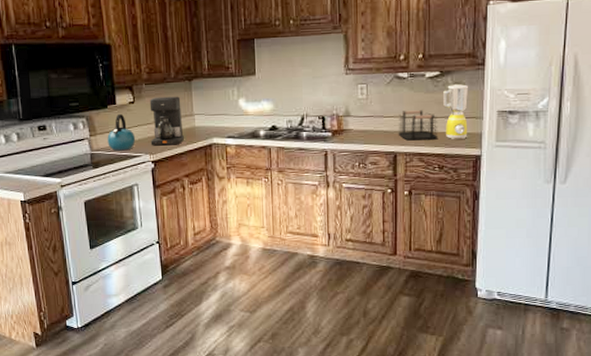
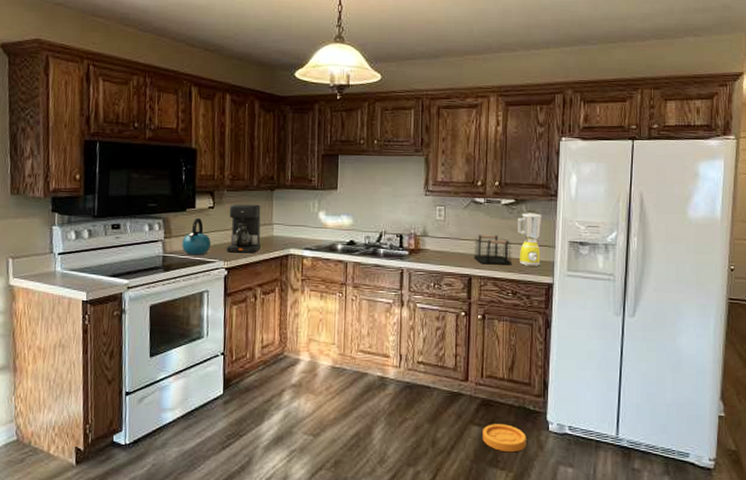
pet bowl: none [412,293,455,319] -> present [482,424,526,453]

